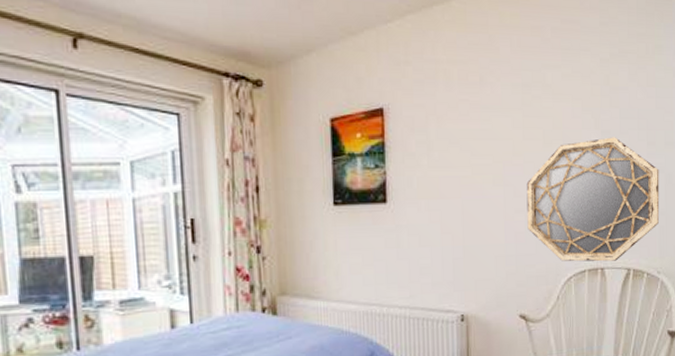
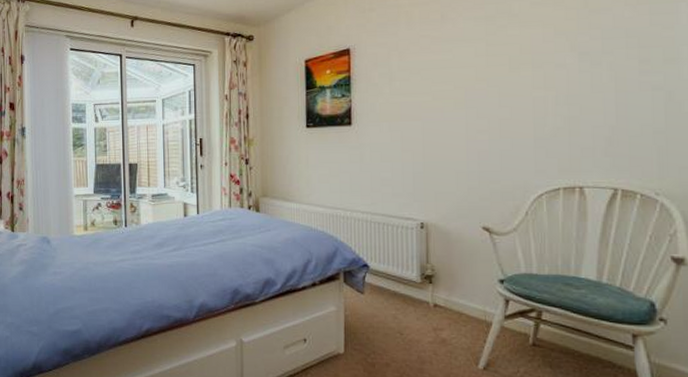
home mirror: present [526,137,660,262] -> none [490,57,658,181]

